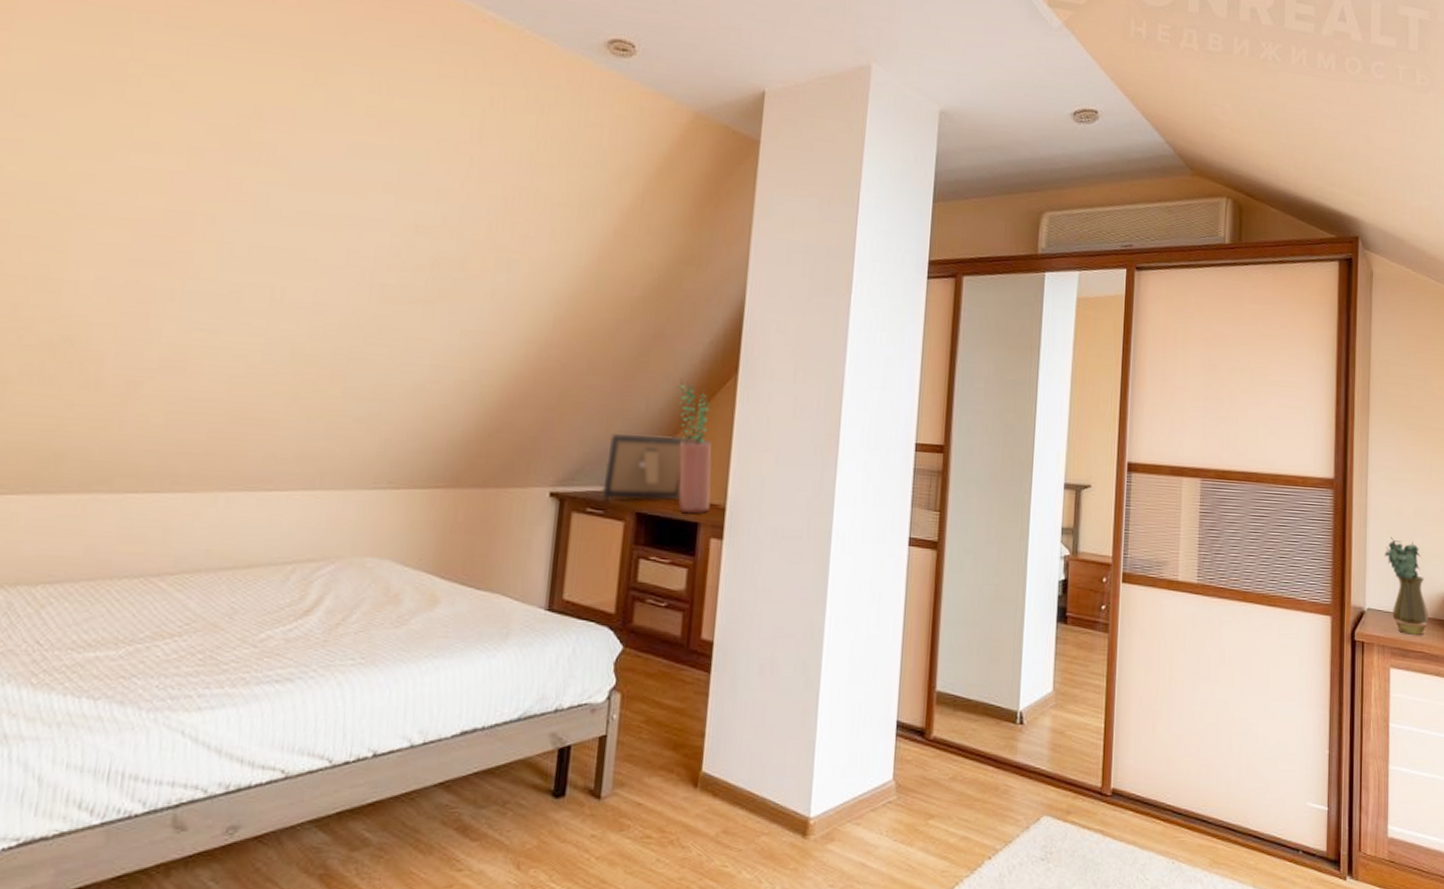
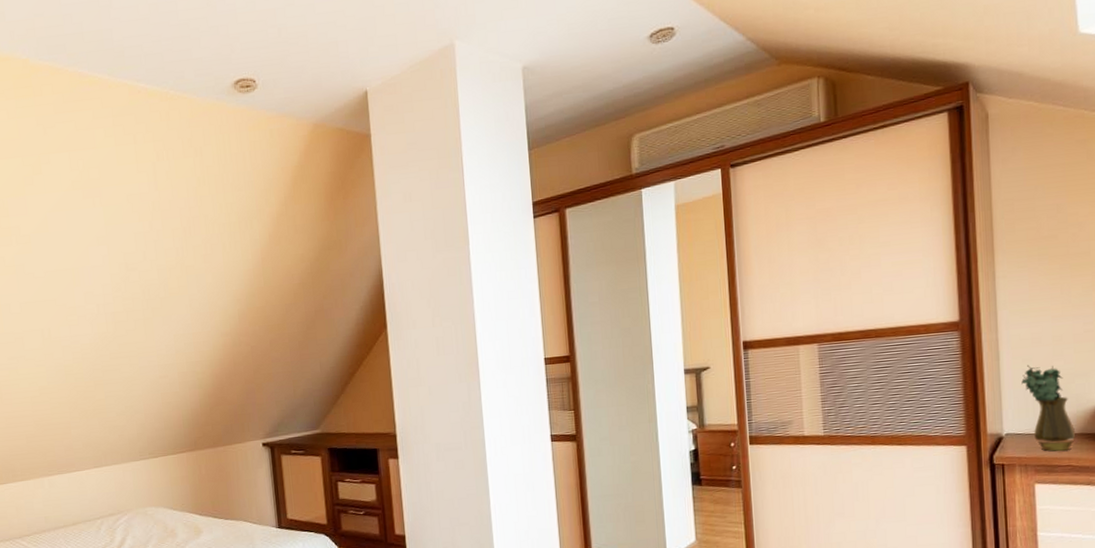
picture frame: present [601,434,692,501] -> none [297,385,360,442]
vase: present [677,377,712,514] -> none [342,340,384,444]

